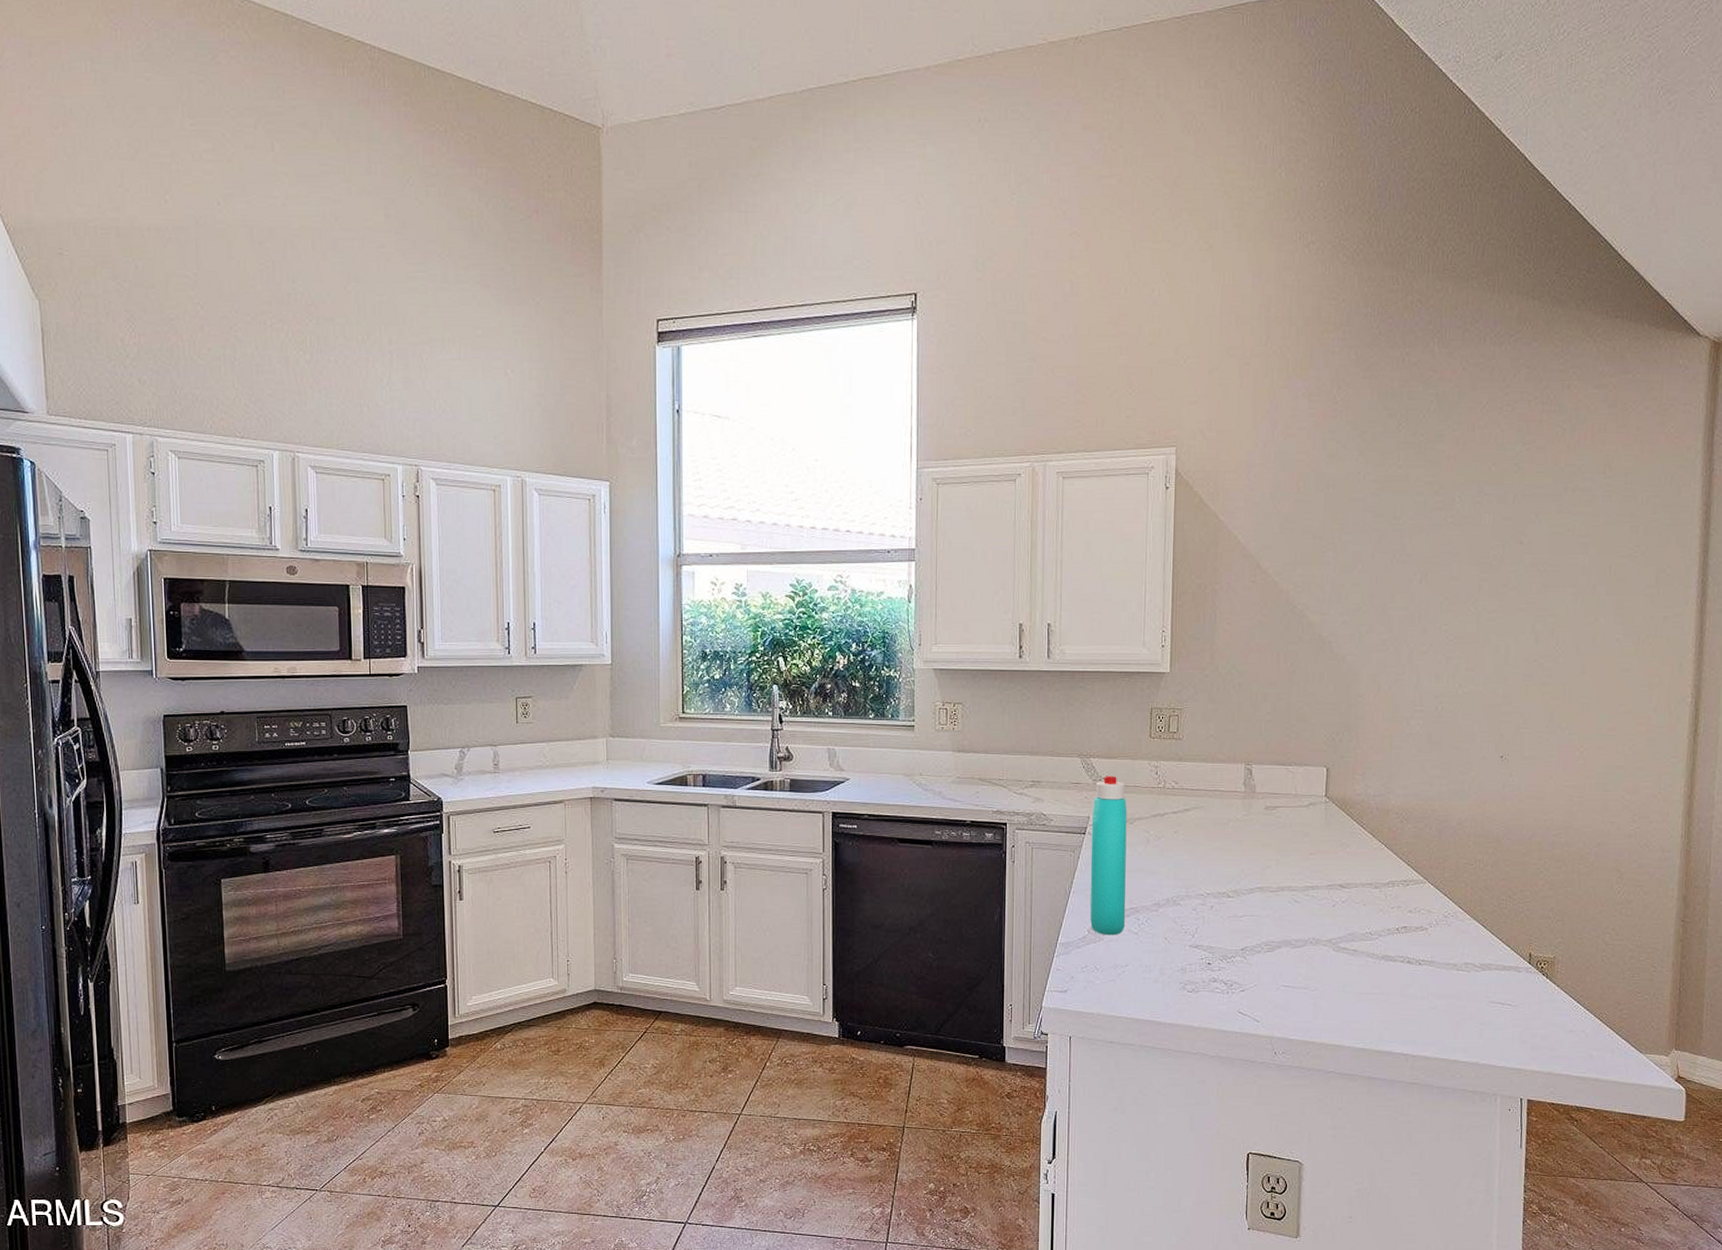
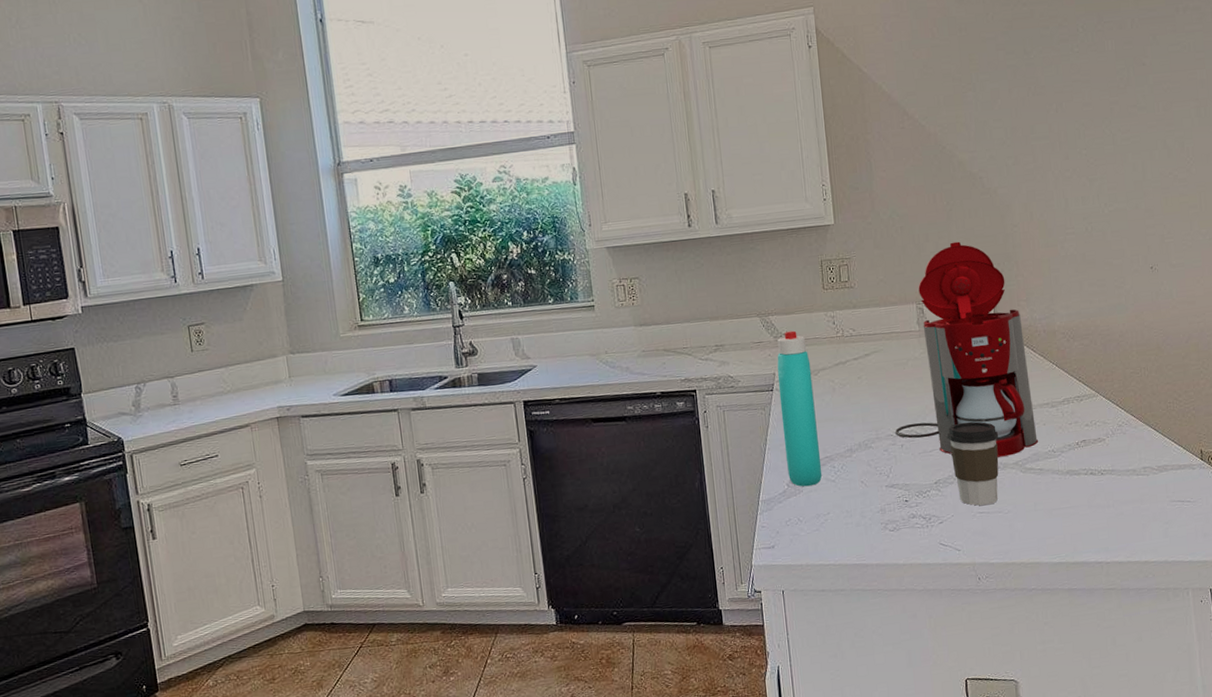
coffee maker: none [1207,705,1357,932] -> present [895,241,1039,457]
coffee cup: none [1261,891,1315,980] -> present [947,421,999,506]

